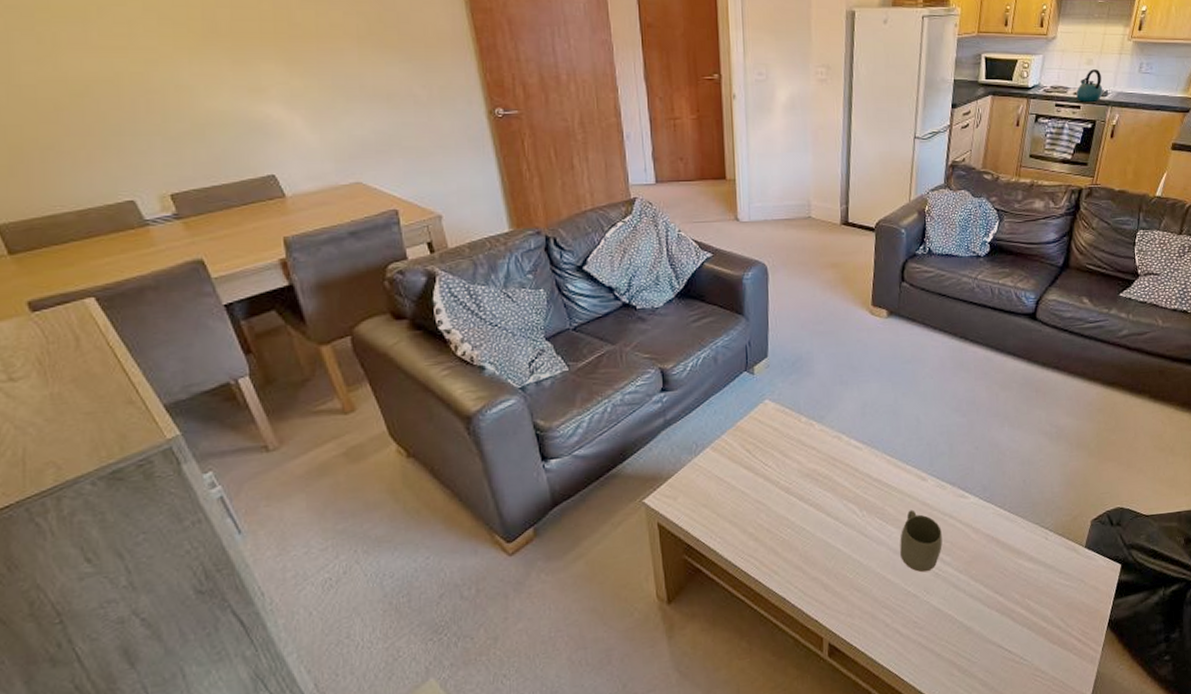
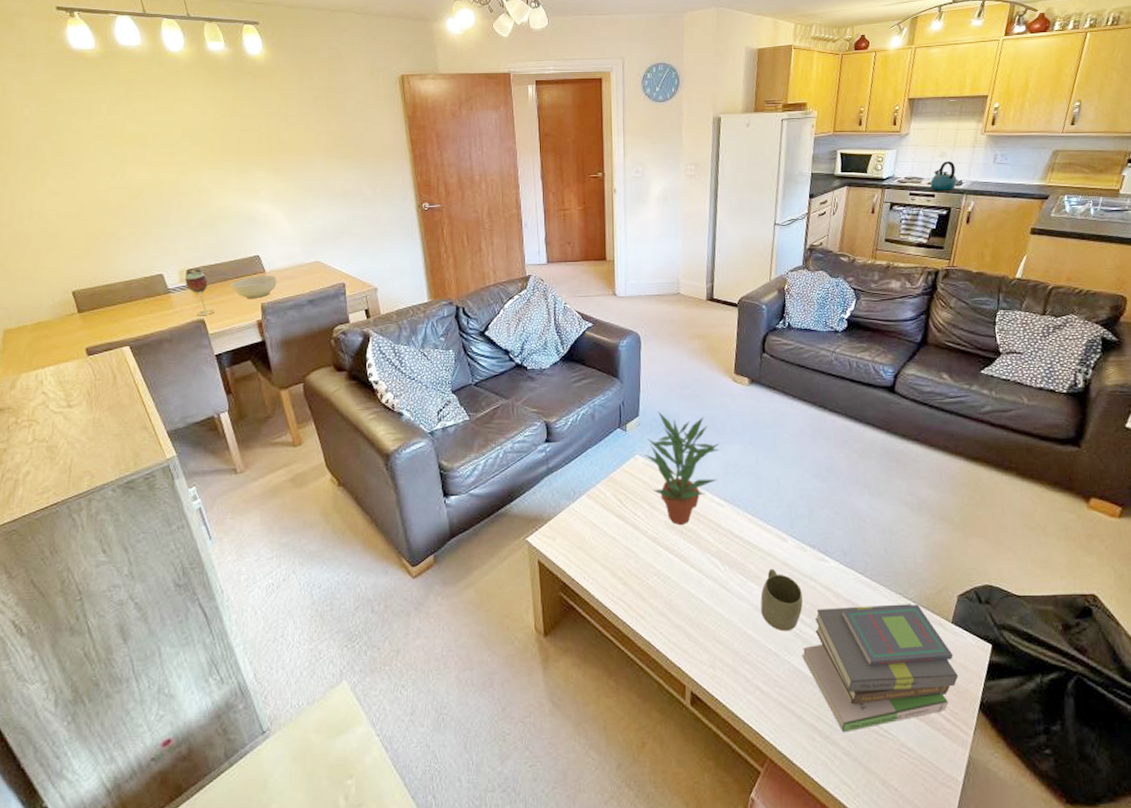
wineglass: none [167,192,217,256] -> present [184,268,215,316]
bowl: none [238,201,303,232] -> present [231,276,277,299]
potted plant: none [775,350,857,473] -> present [645,411,720,526]
books: none [941,532,1090,665] -> present [802,604,959,733]

